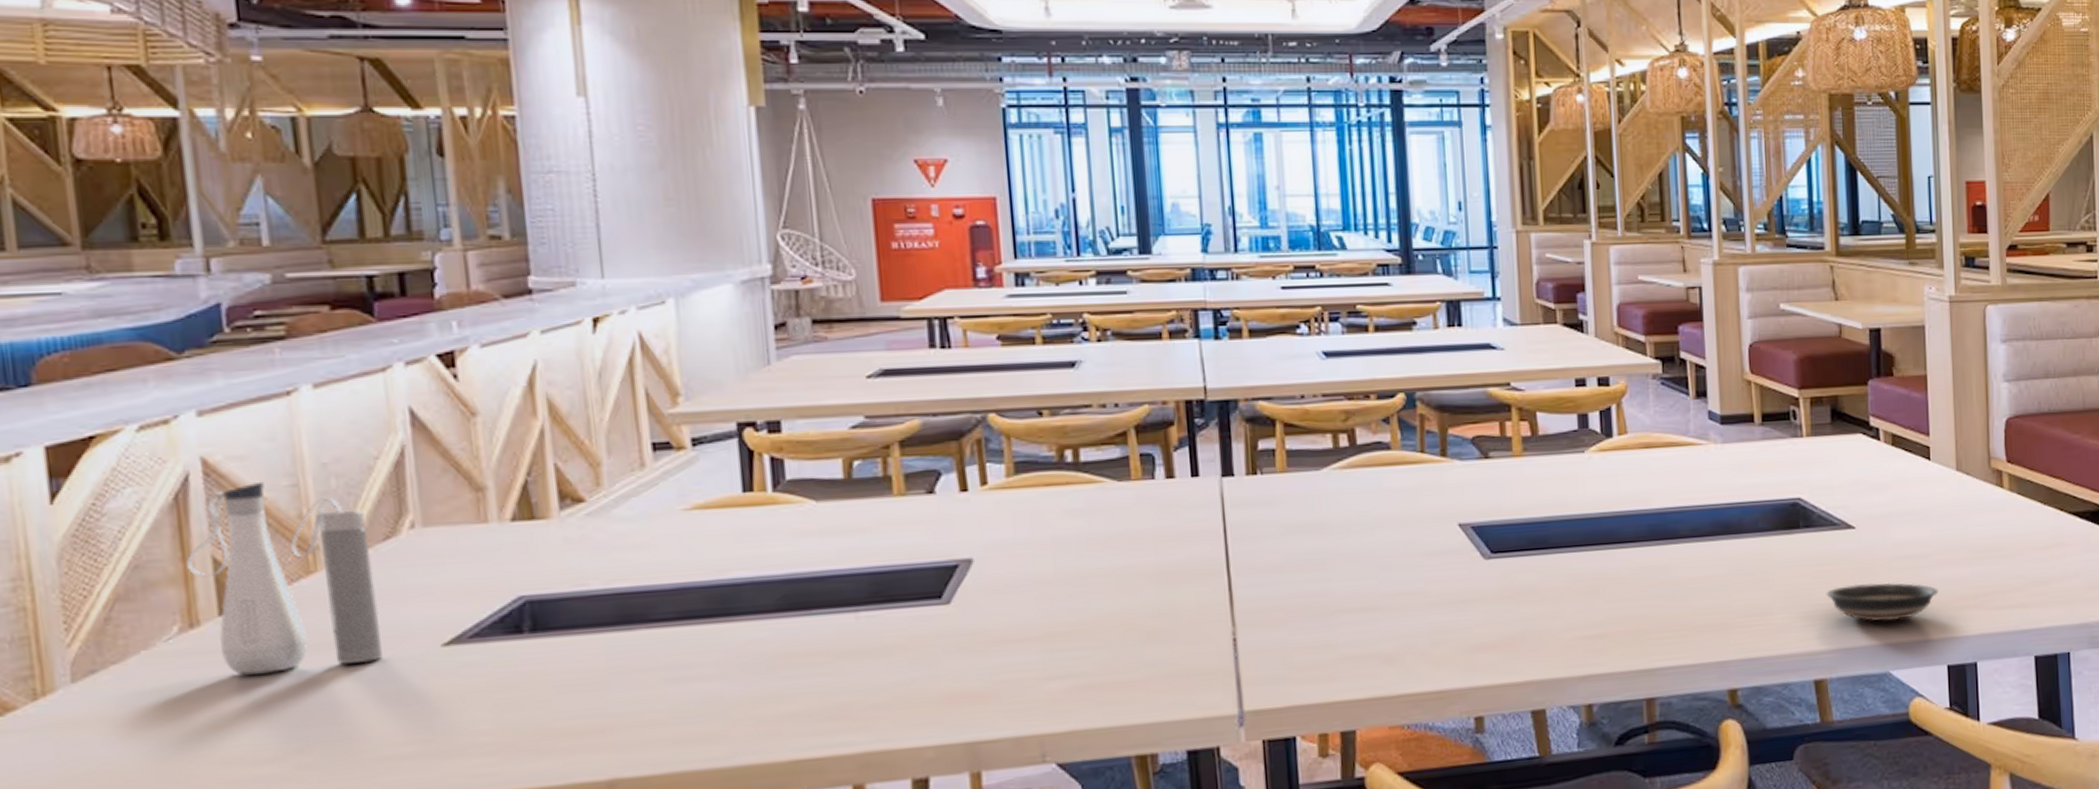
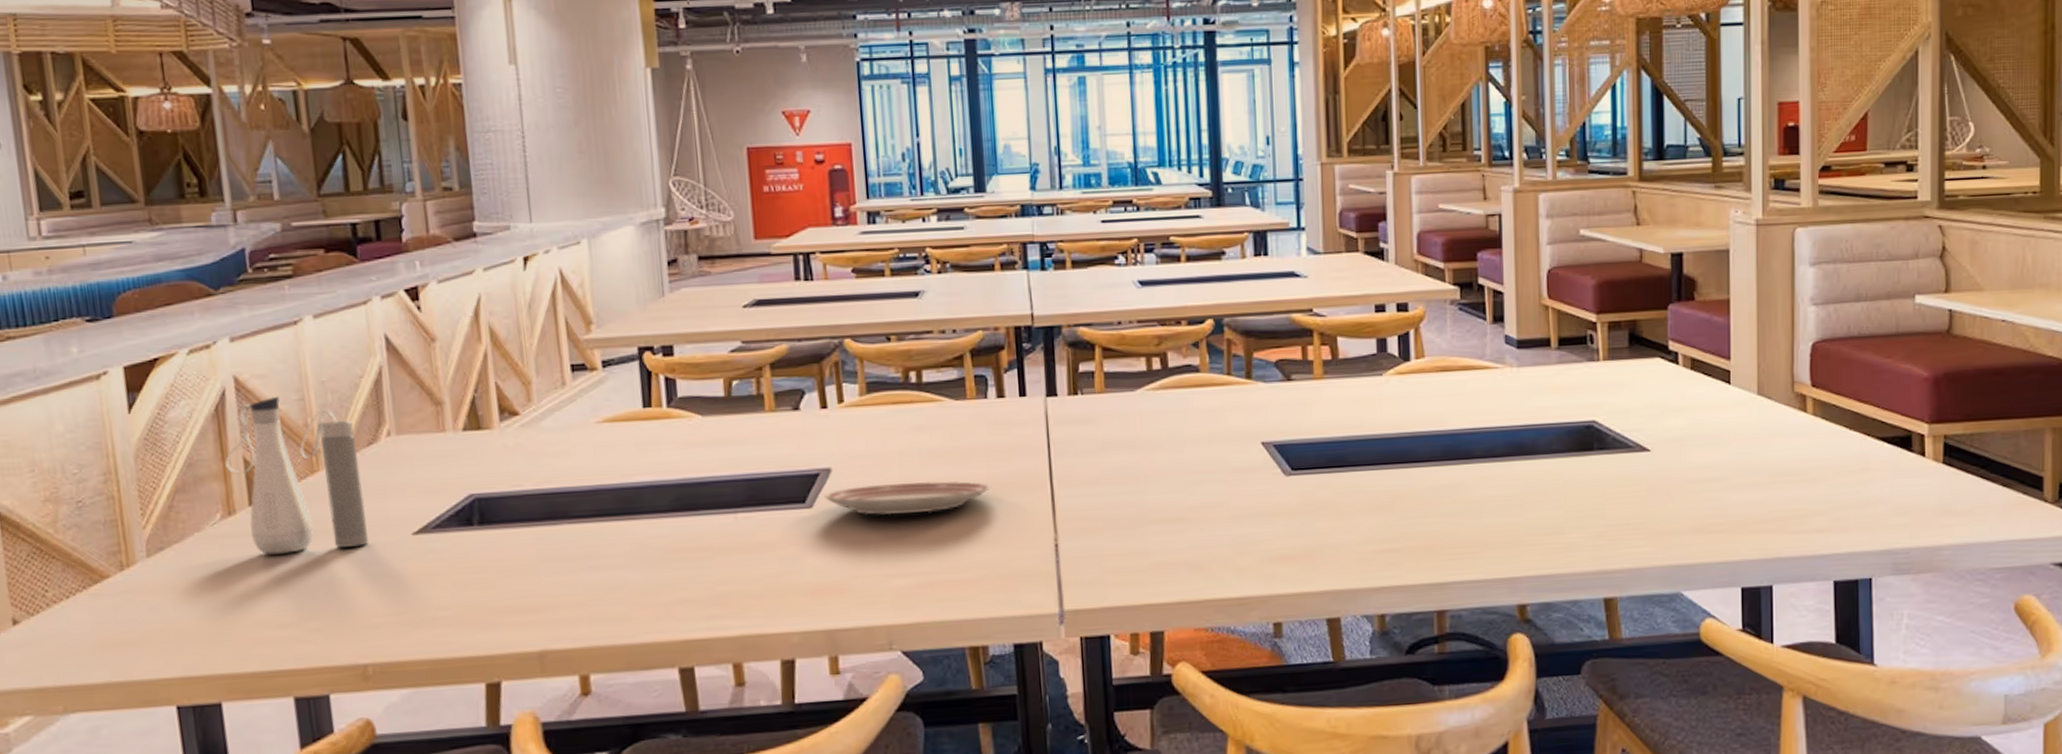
dinner plate: none [965,570,1160,611] -> present [824,480,992,516]
saucer: present [1826,582,1939,621] -> none [1618,505,1735,543]

